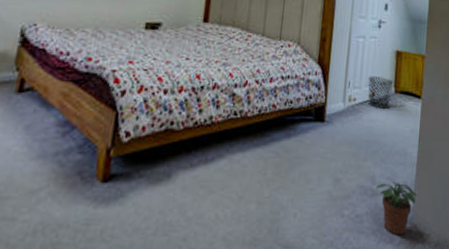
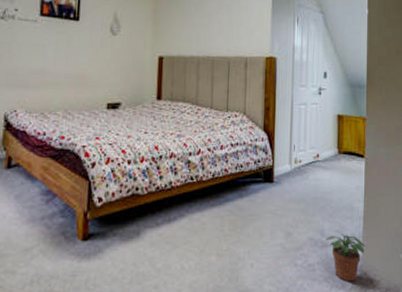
waste bin: present [367,76,394,109] -> none [312,139,337,168]

